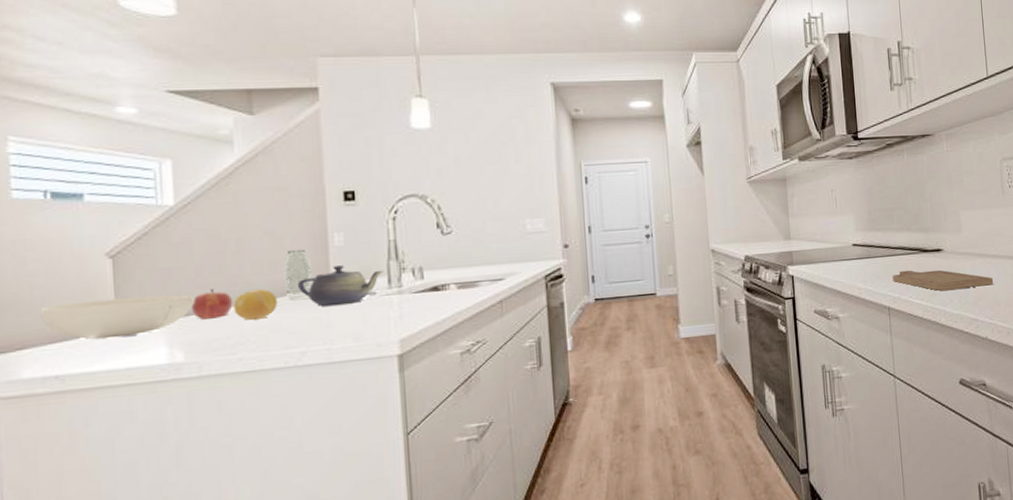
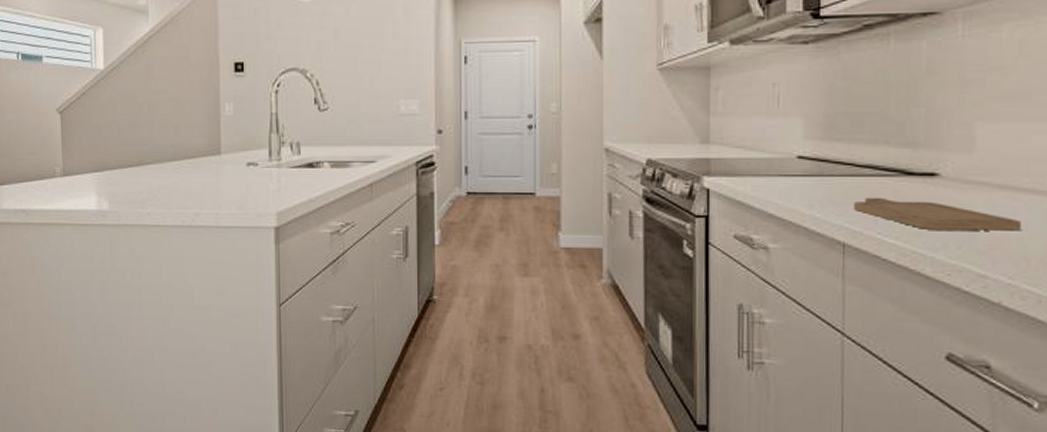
bowl: present [40,295,196,340] -> none [14,149,118,183]
fruit: present [191,289,234,320] -> none [114,147,145,174]
fruit: present [233,288,277,320] -> none [145,150,178,179]
vase: present [282,249,313,301] -> none [183,116,207,165]
teapot: present [298,265,384,307] -> none [195,135,266,174]

